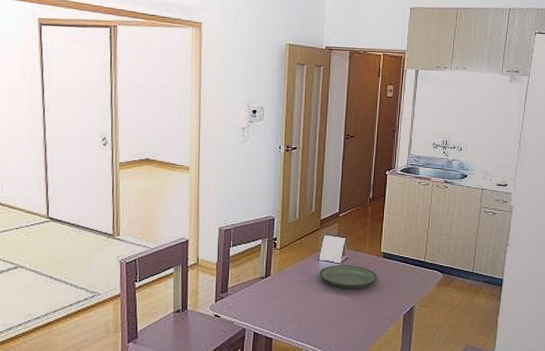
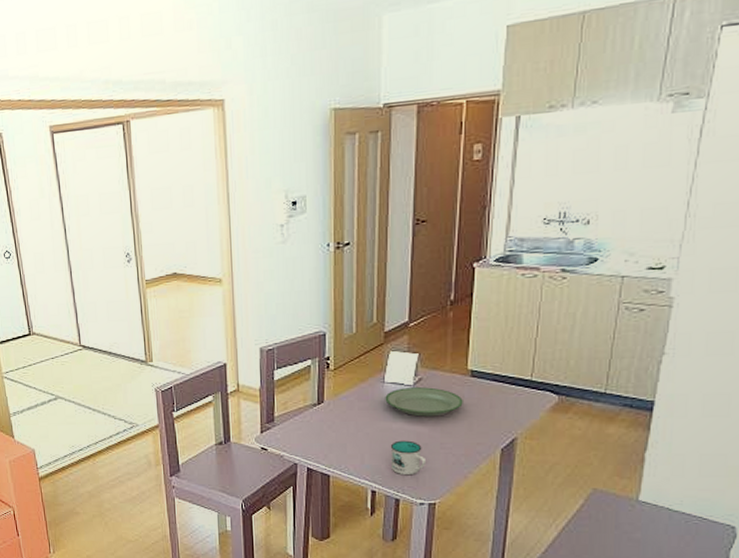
mug: none [322,308,350,338] -> present [390,440,427,476]

